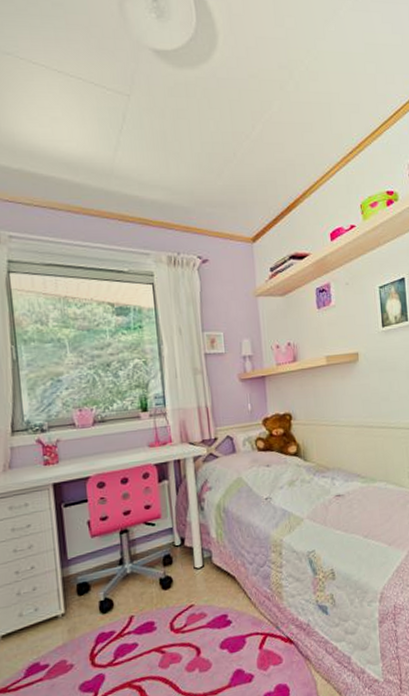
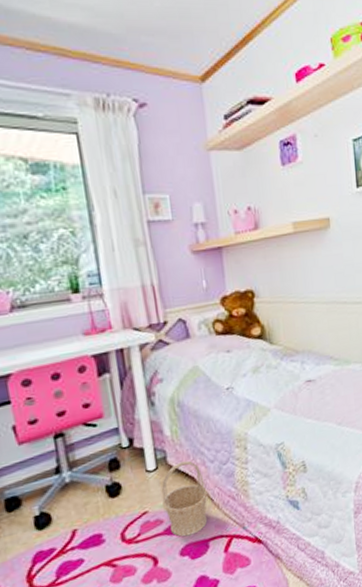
basket: none [206,561,246,631] -> present [161,460,208,537]

